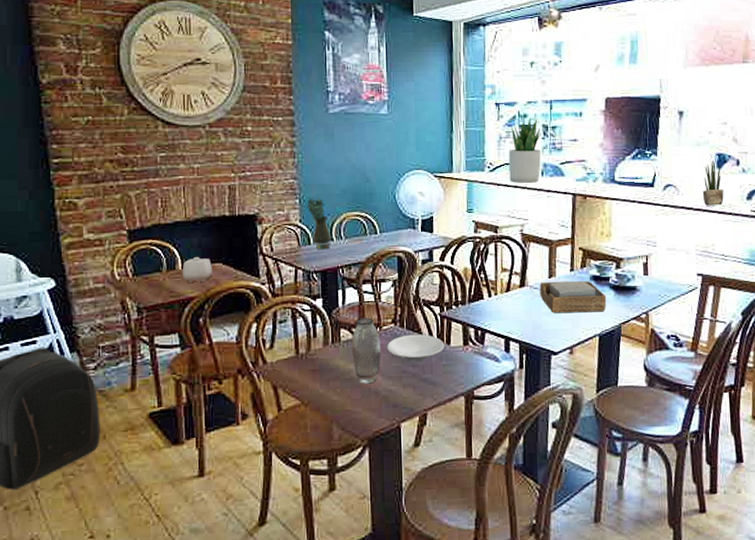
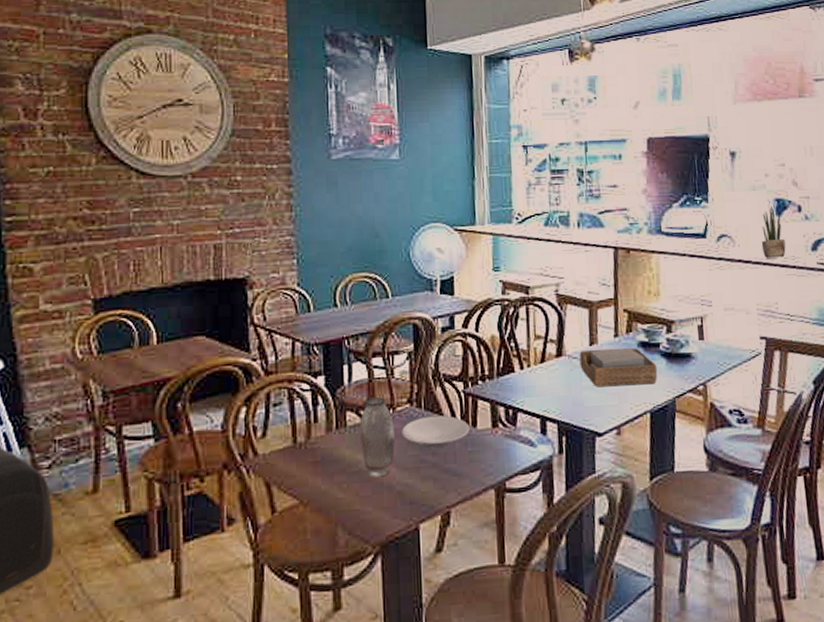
sugar bowl: present [183,256,212,284] -> none [158,328,193,361]
vase: present [306,197,332,250] -> none [306,256,335,318]
planter: present [508,117,541,183] -> none [539,161,577,236]

